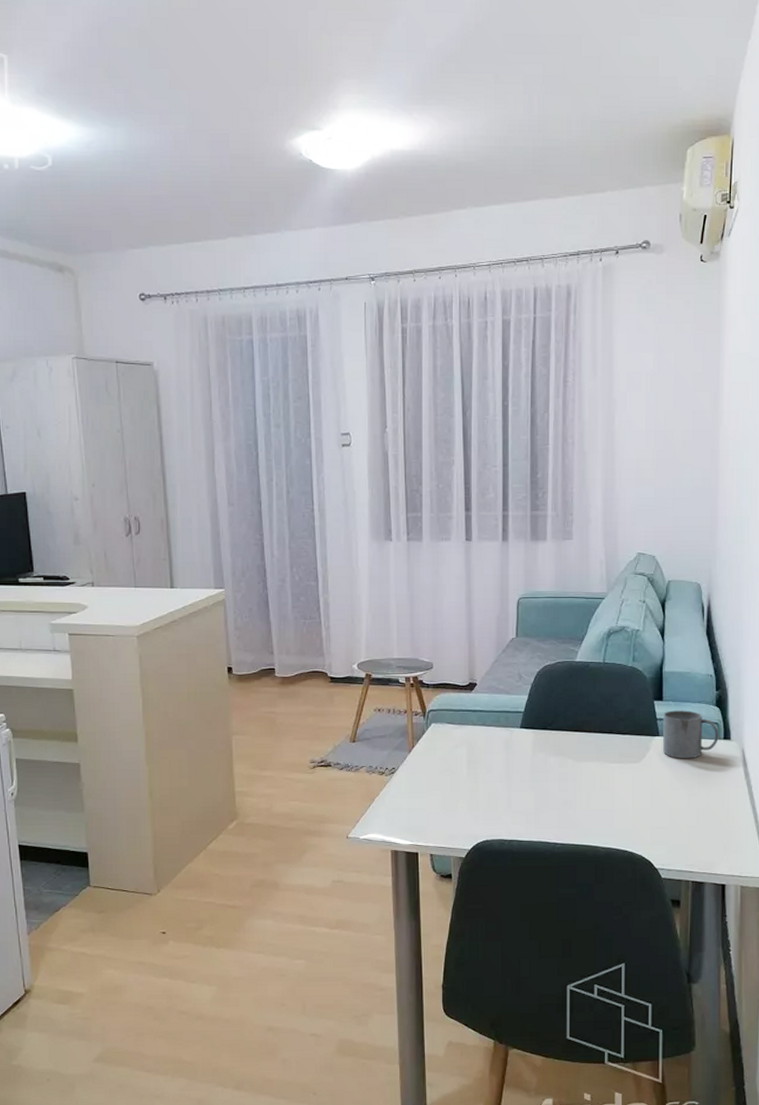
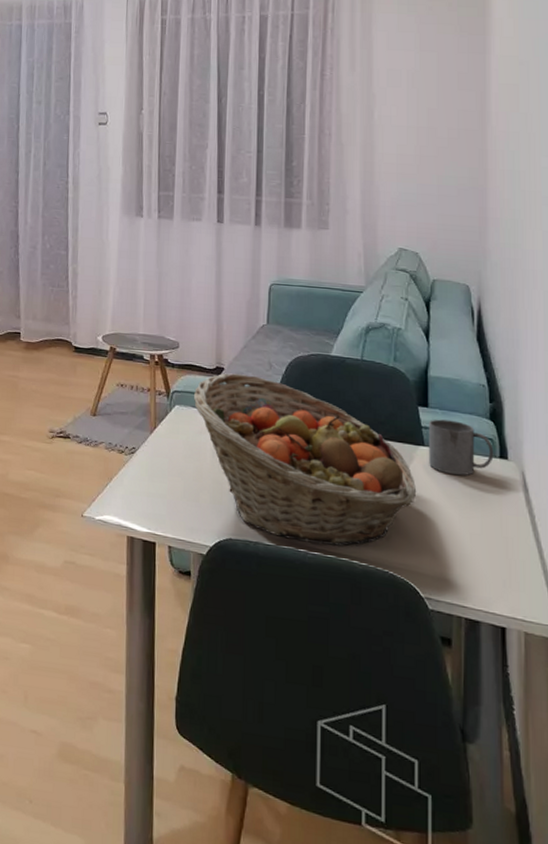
fruit basket: none [448,688,652,835] -> present [193,373,417,546]

